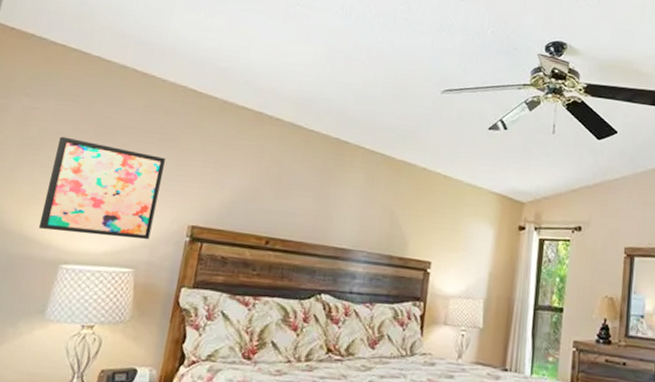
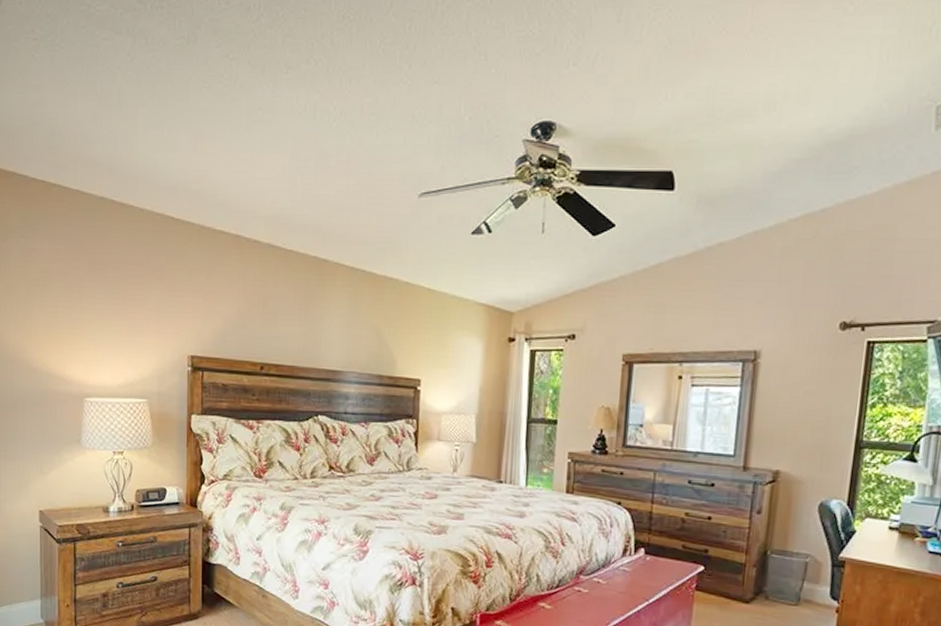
wall art: present [38,136,165,240] -> none [59,275,156,372]

